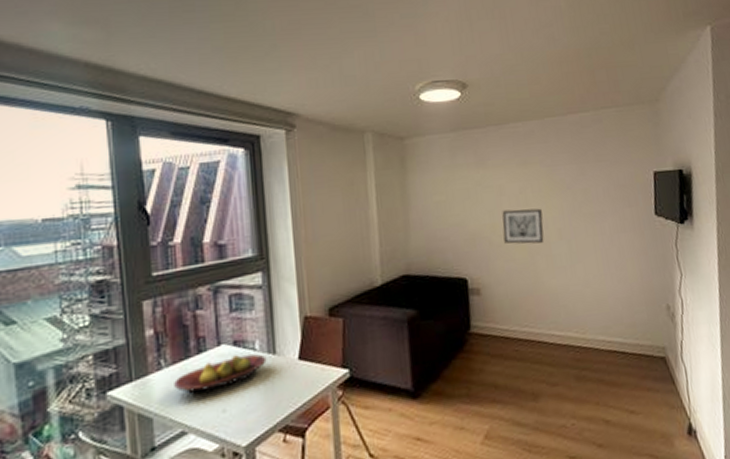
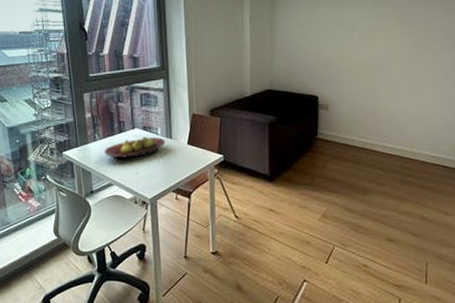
wall art: present [502,208,544,244] -> none [351,43,387,72]

